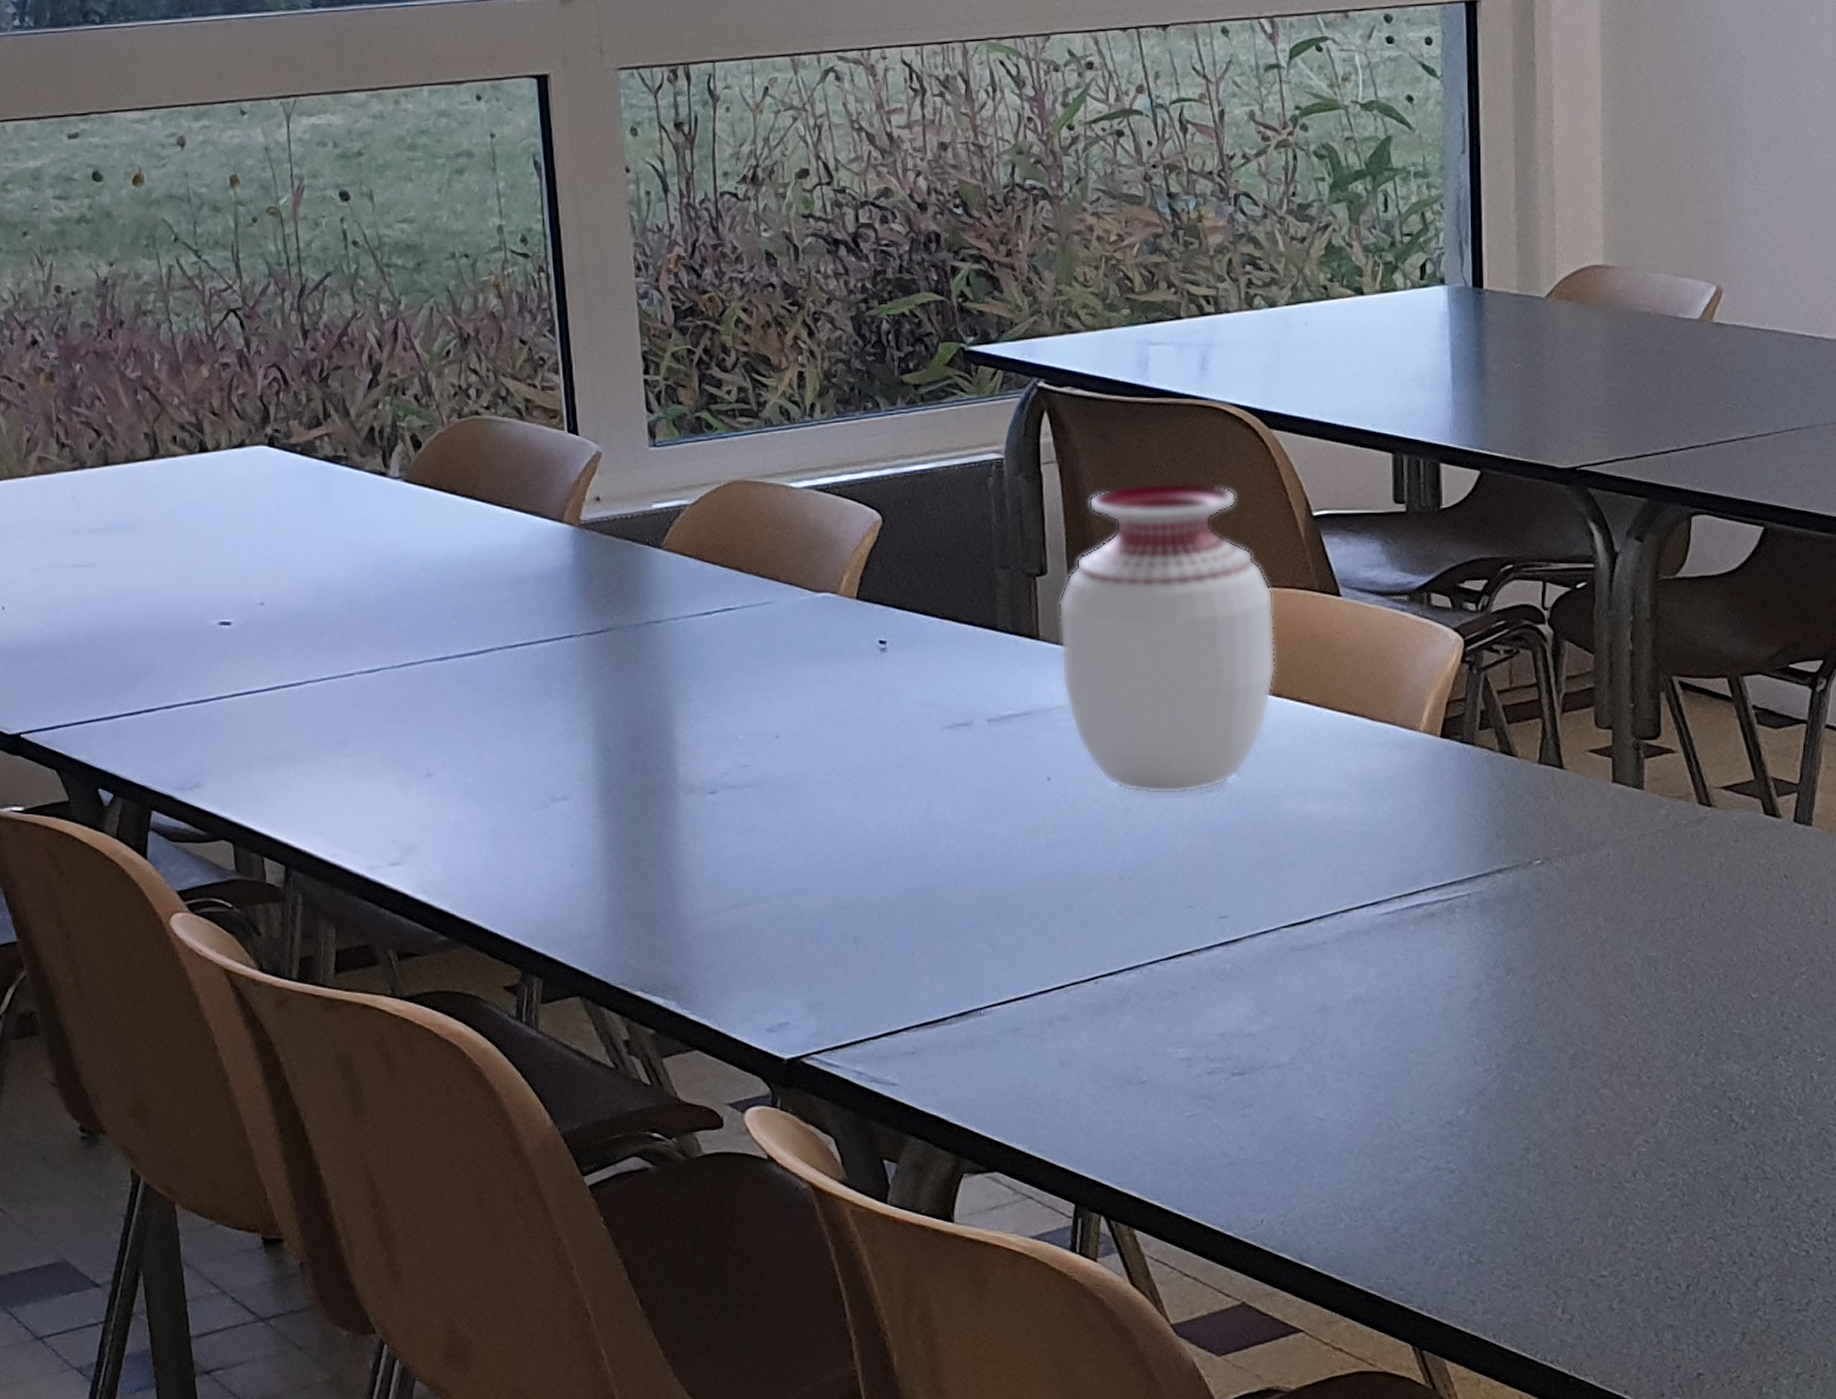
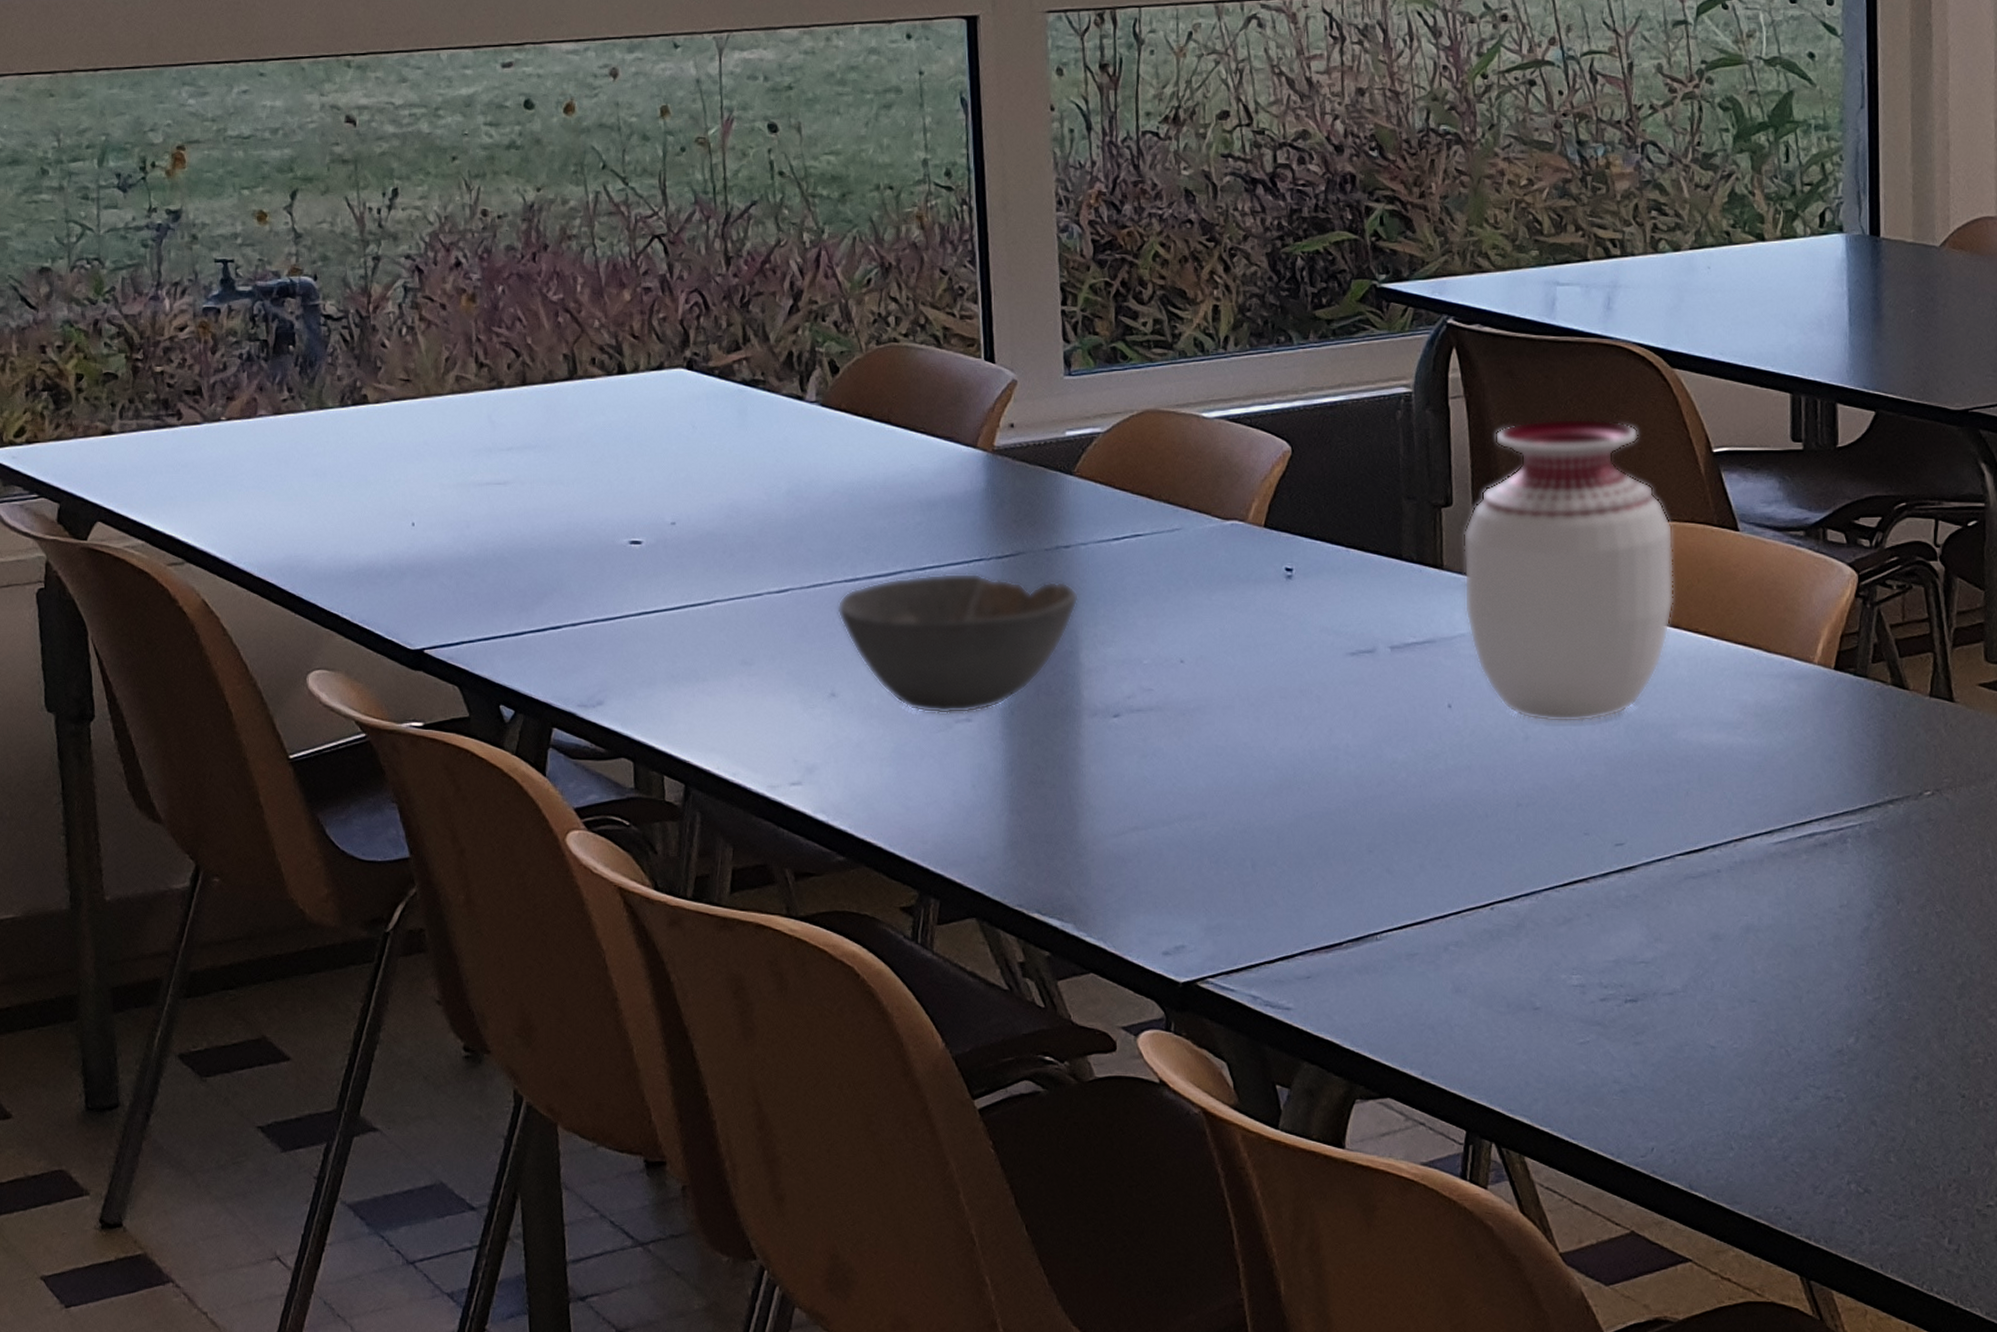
bowl: none [429,650,672,793] -> present [837,573,1080,715]

